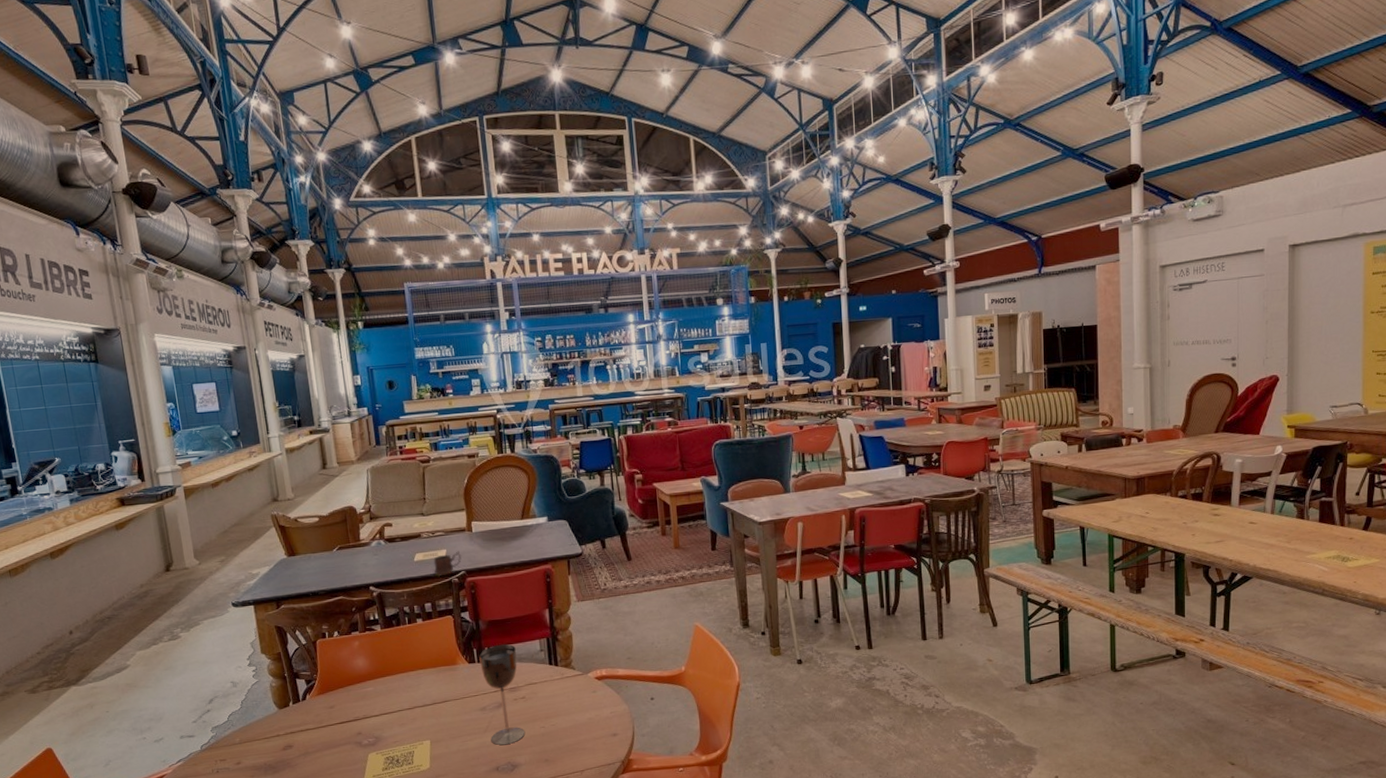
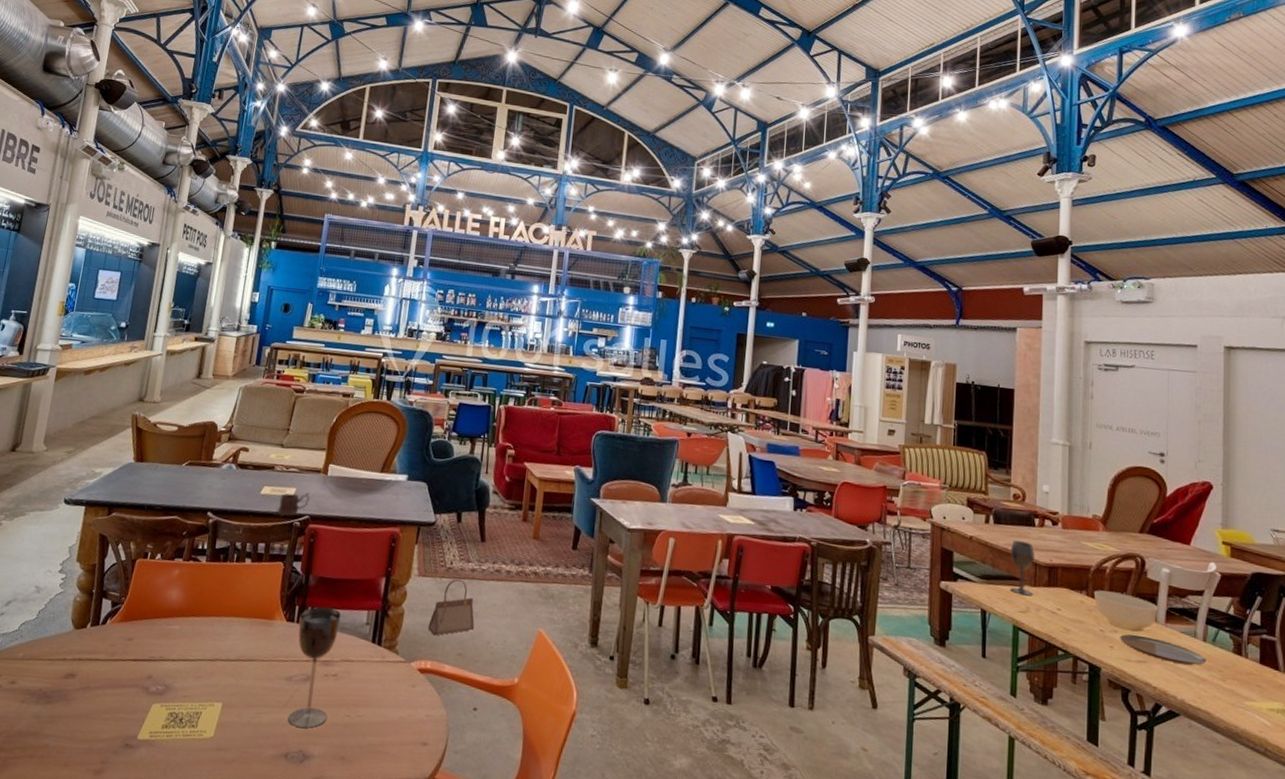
handbag: none [596,596,637,648] -> present [427,578,475,636]
wine glass: none [1102,461,1124,508] -> present [1010,540,1035,596]
bowl: none [1176,488,1233,518] -> present [1093,590,1158,632]
plate: none [1201,520,1274,537] -> present [1120,634,1206,666]

